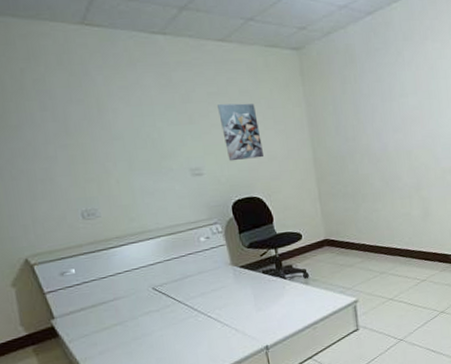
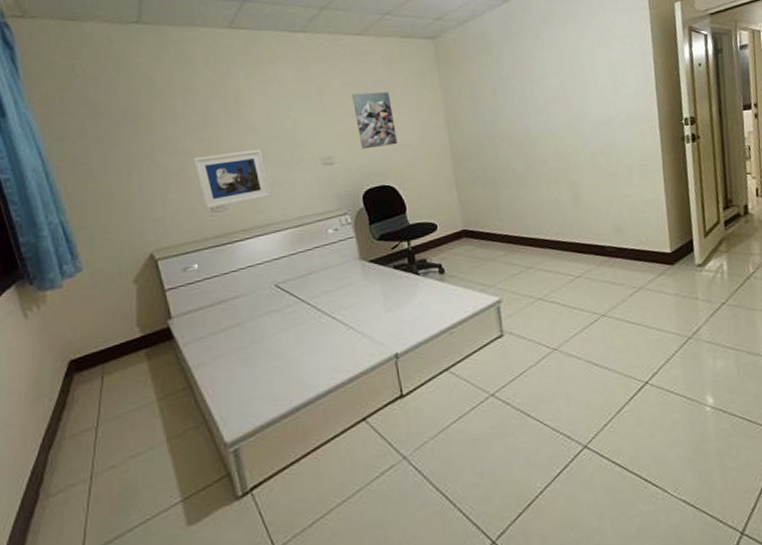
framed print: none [57,159,142,217] -> present [193,150,271,209]

